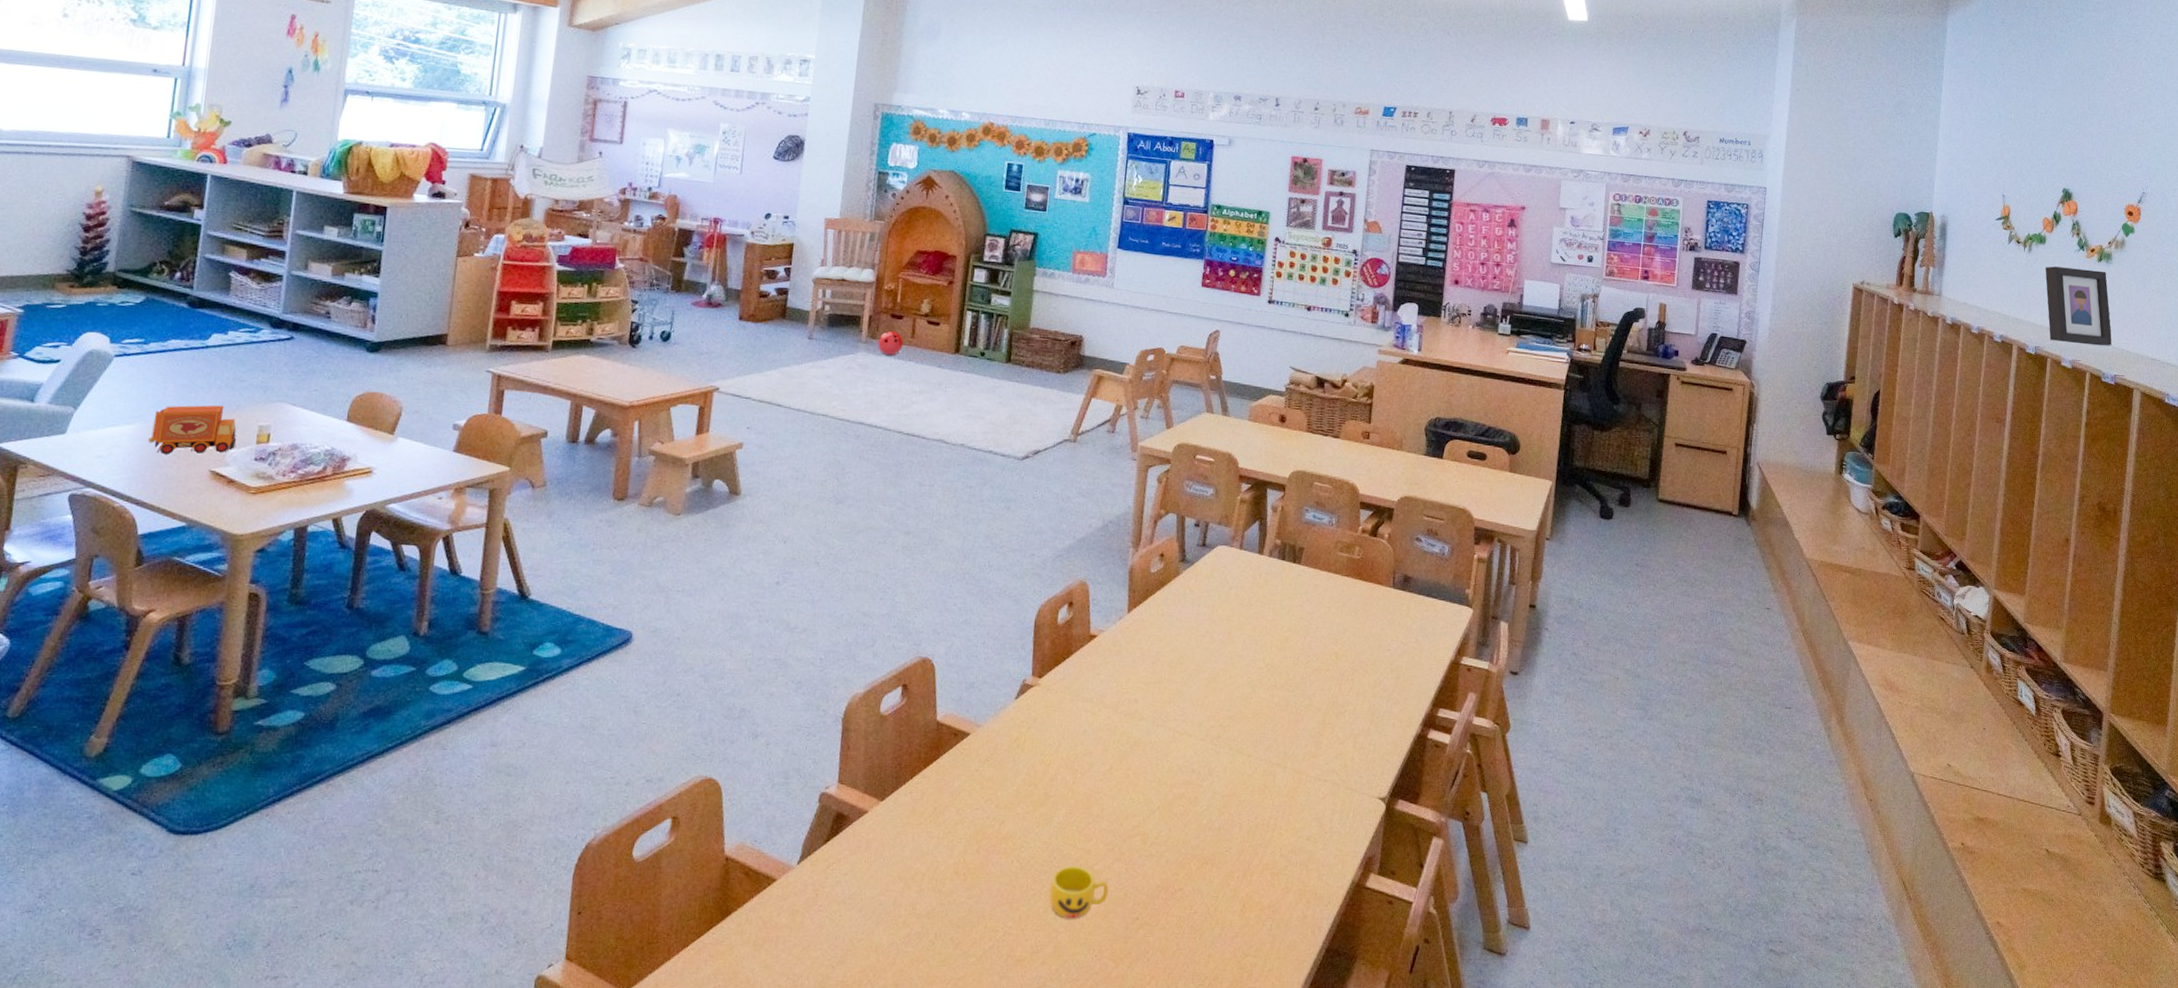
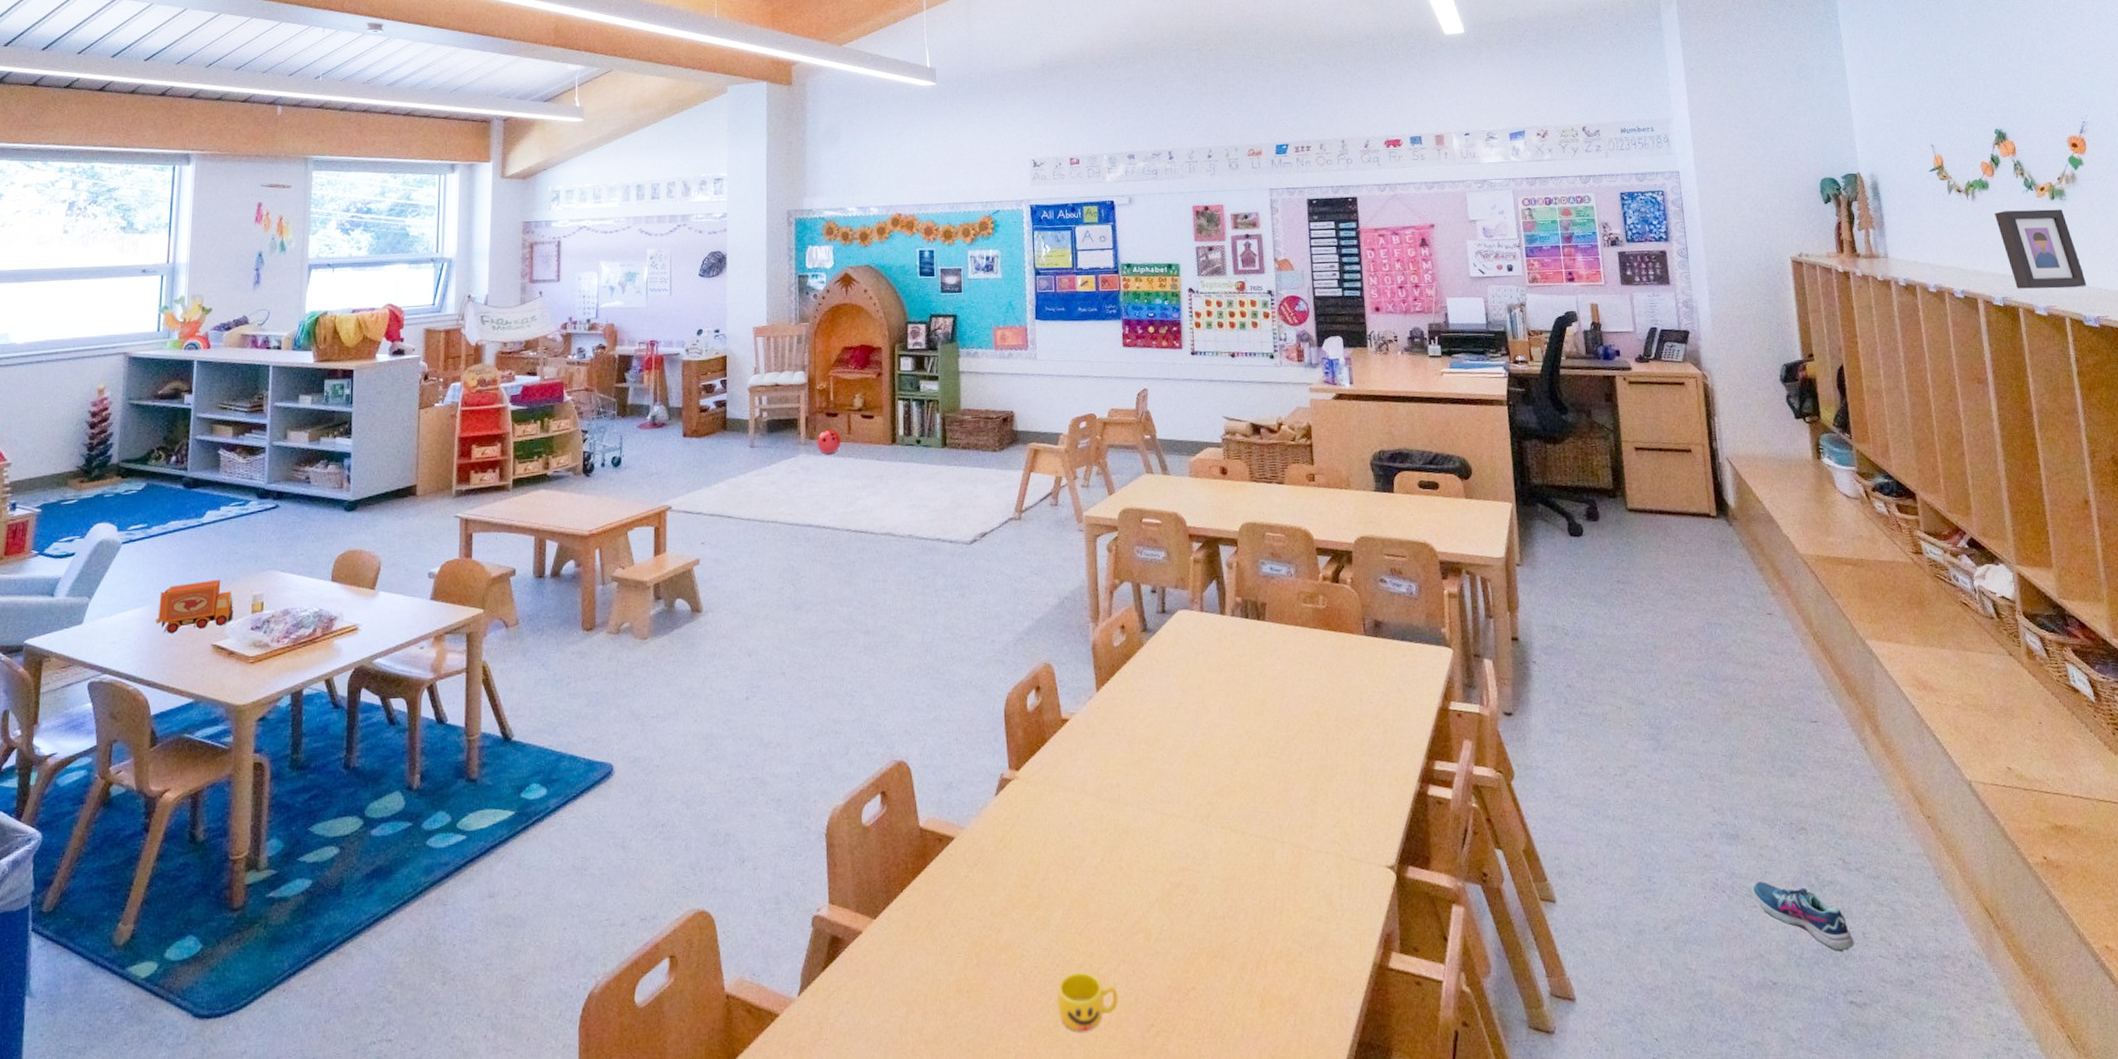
athletic shoe: none [1705,842,1784,907] -> present [1753,881,1855,951]

